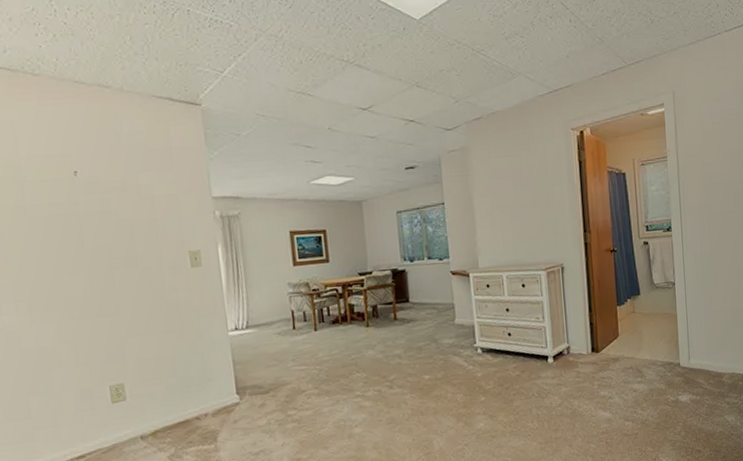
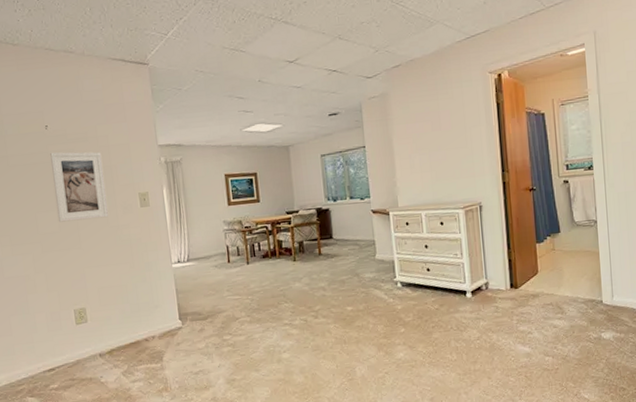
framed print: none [80,202,152,285] -> present [50,152,108,222]

